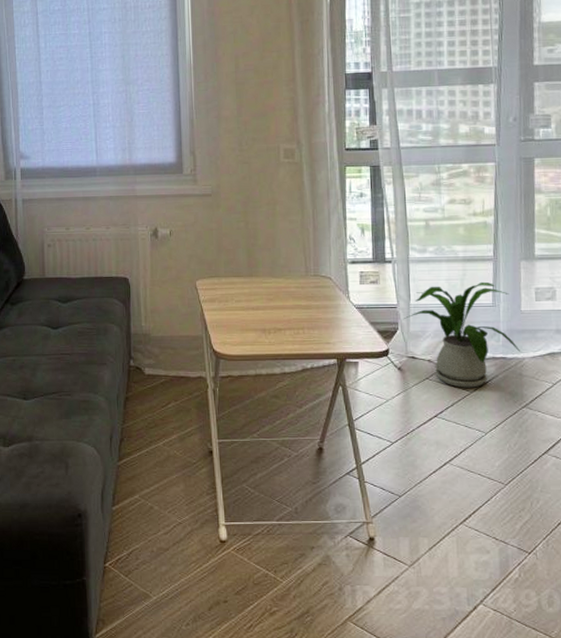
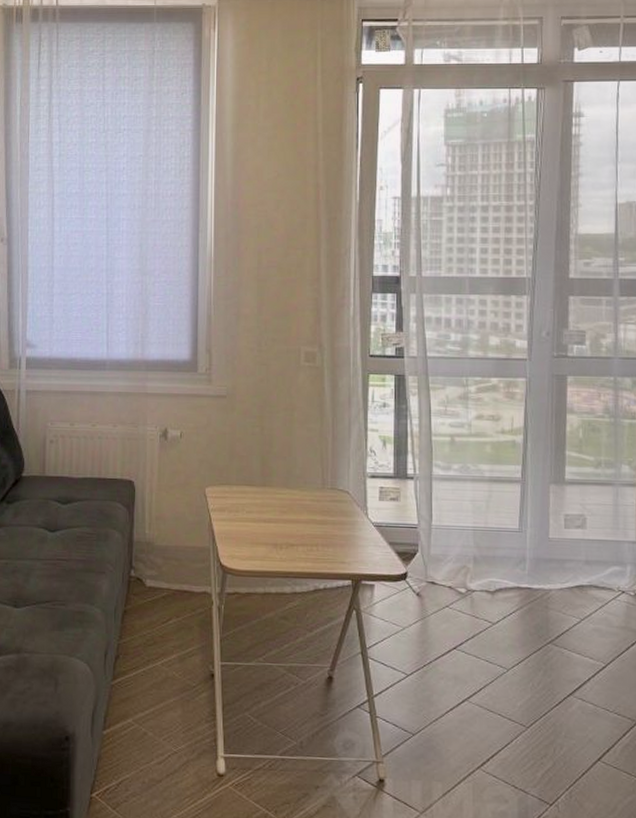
house plant: present [403,281,520,388] -> none [423,504,547,619]

